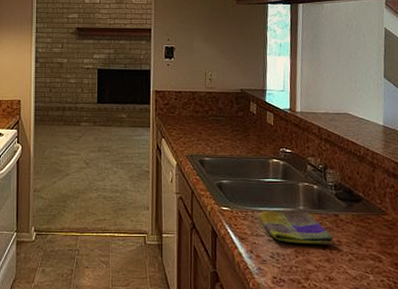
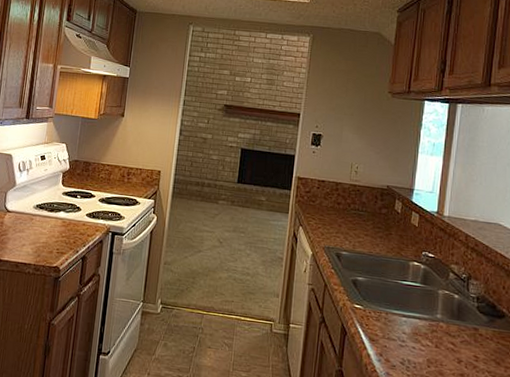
dish towel: present [258,211,334,246] -> none [392,314,470,360]

